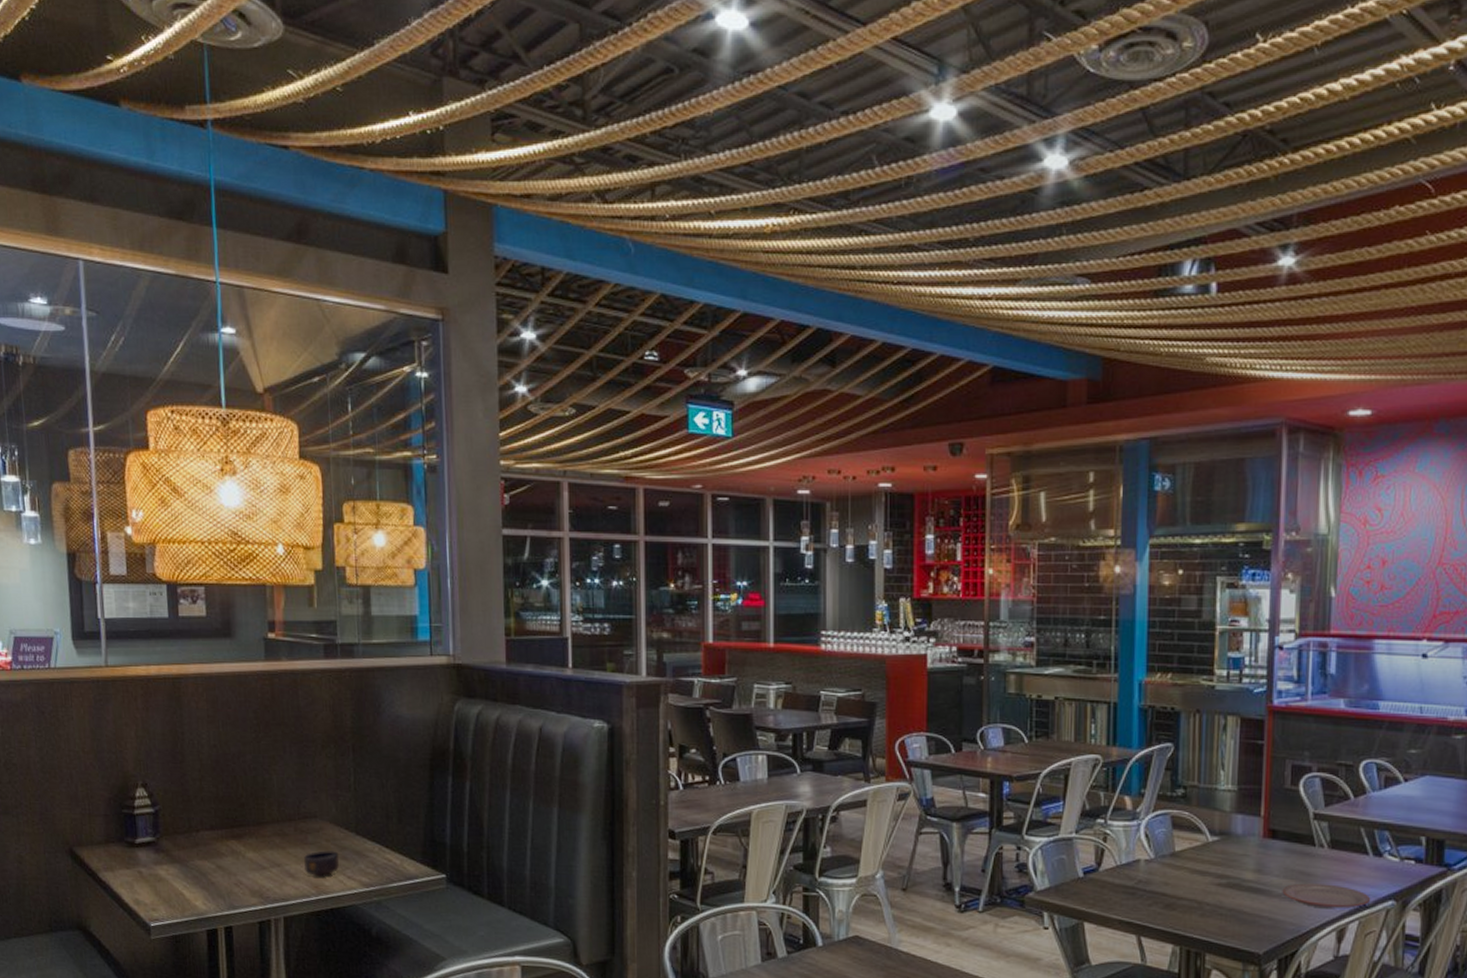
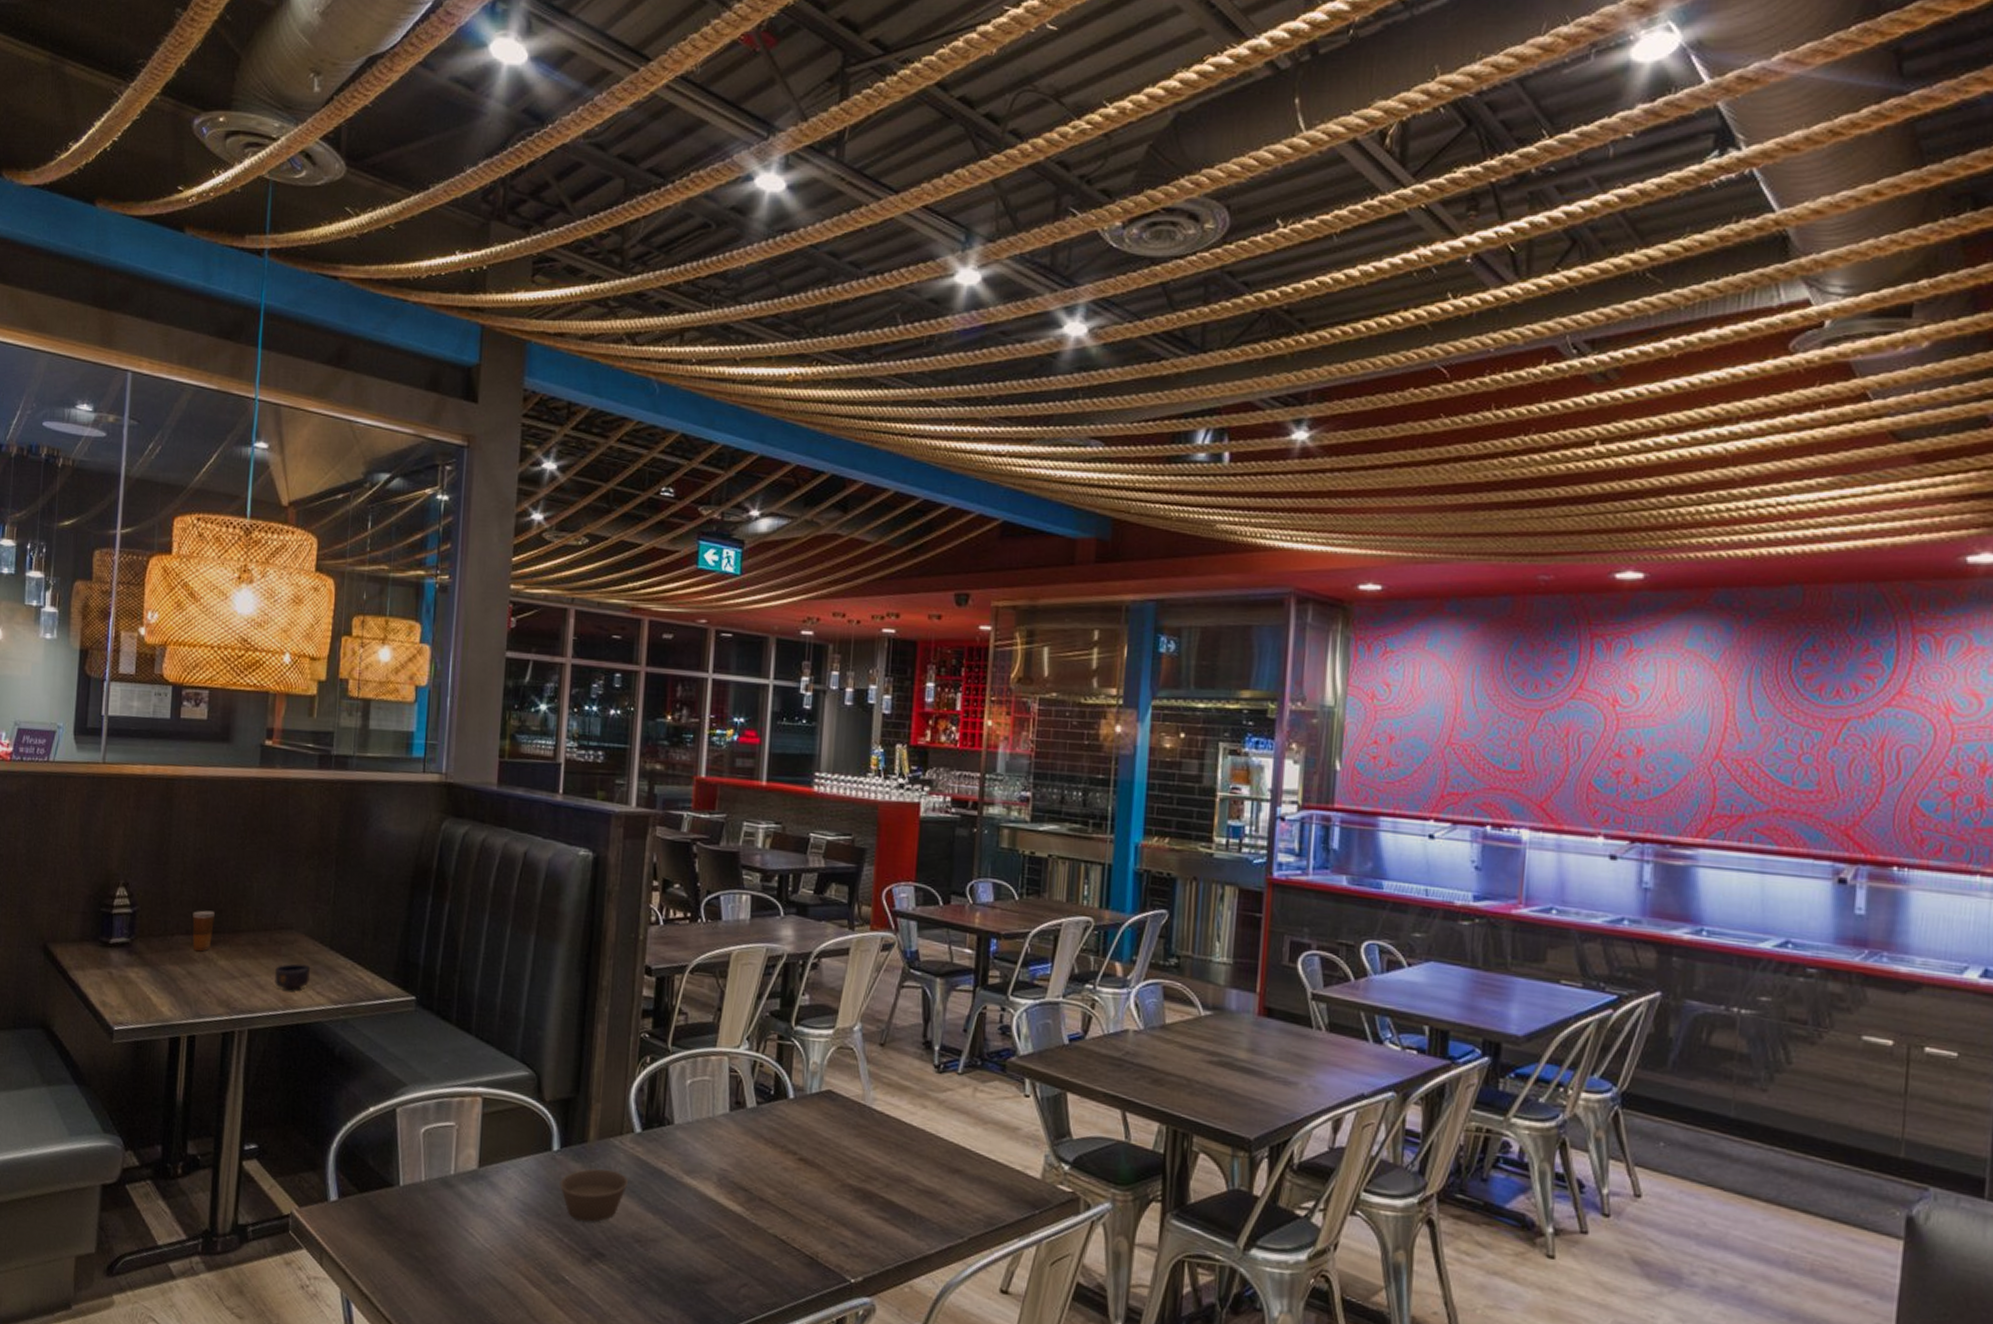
beverage cup: none [215,805,238,846] -> present [192,910,215,952]
plate: present [1282,883,1371,910] -> none [1276,1066,1370,1098]

